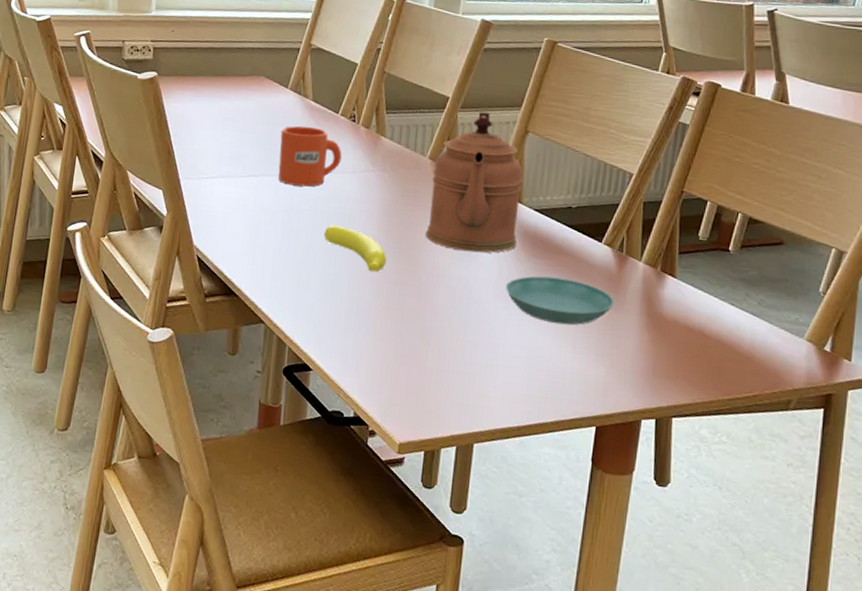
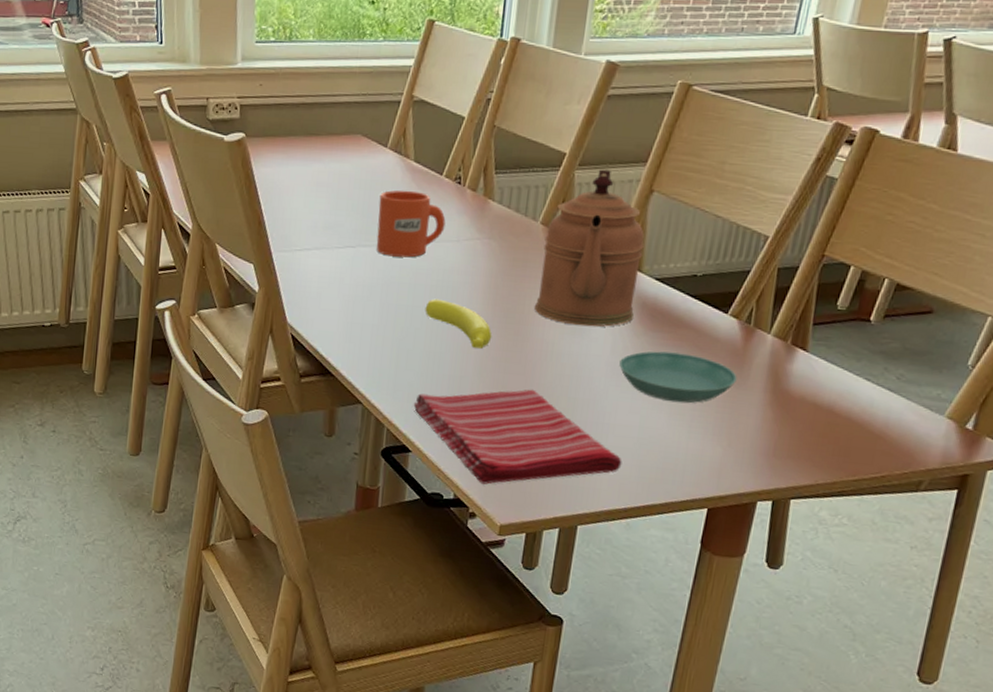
dish towel: none [313,310,513,403] -> present [413,389,622,484]

